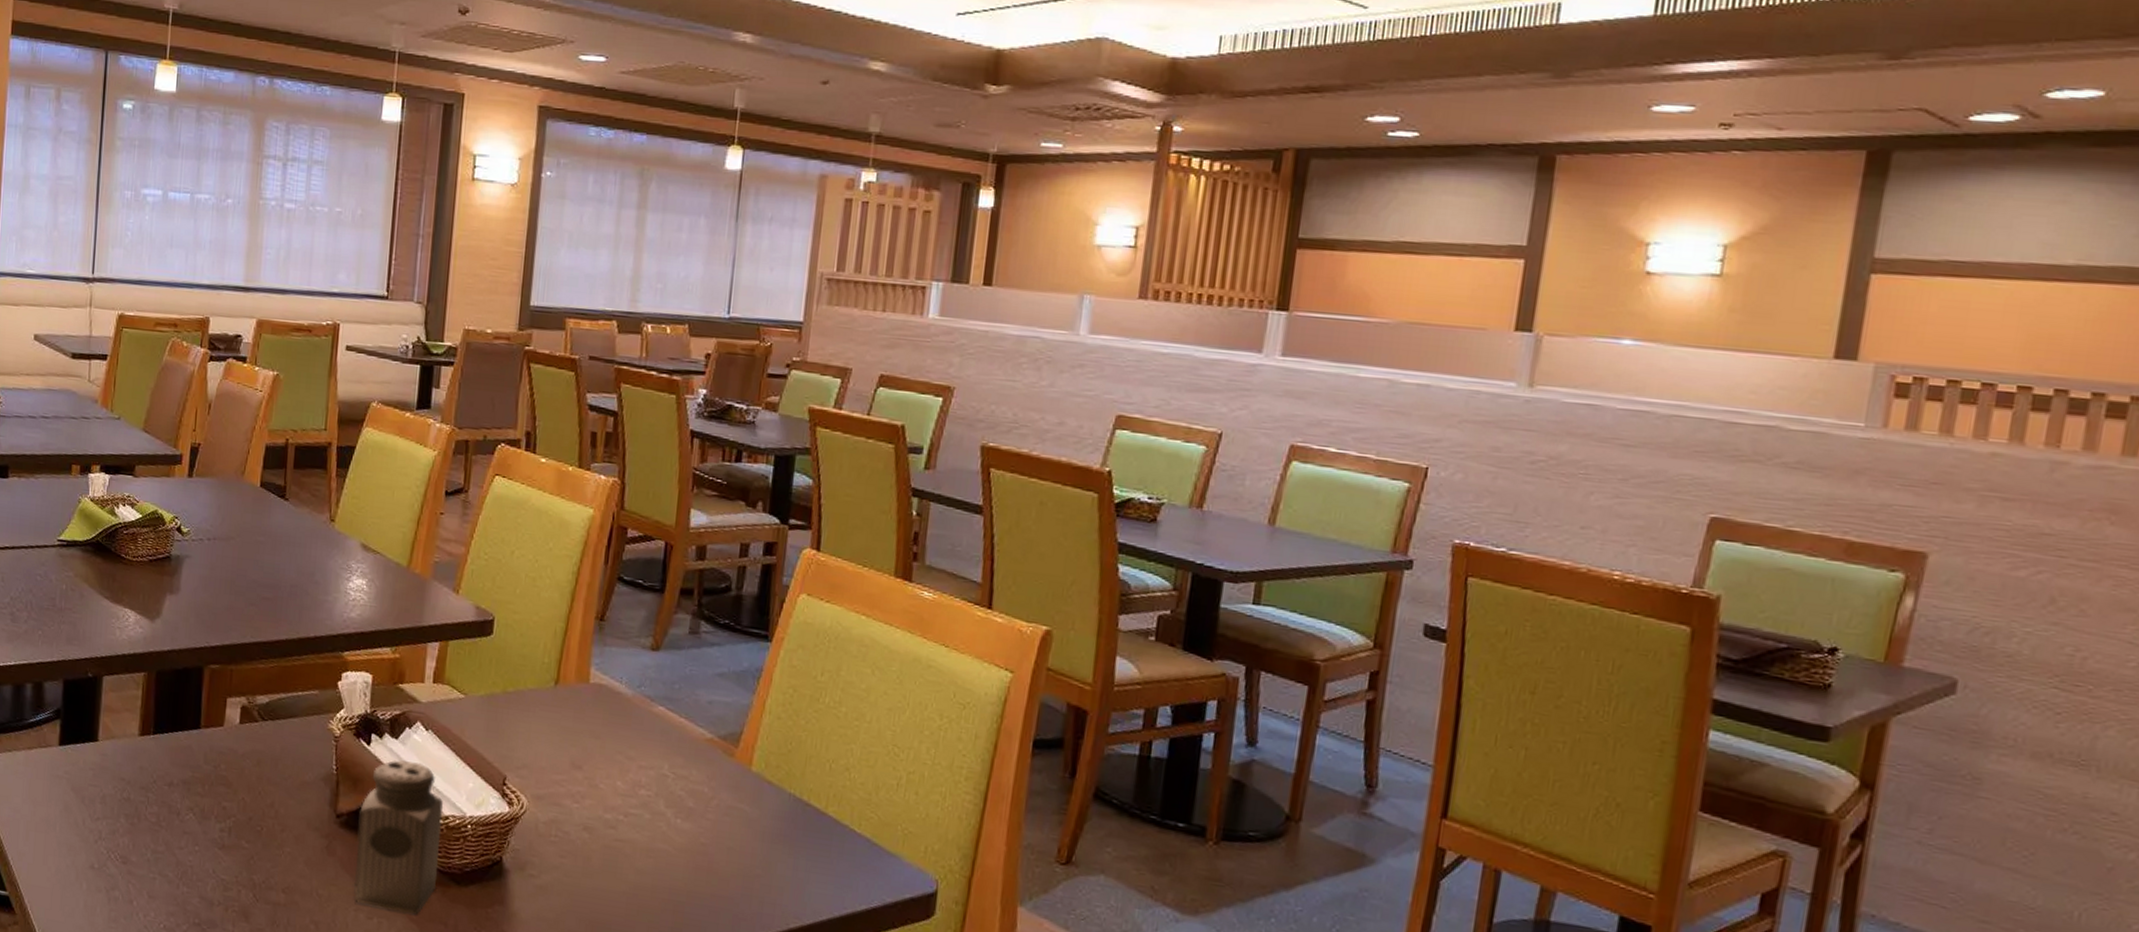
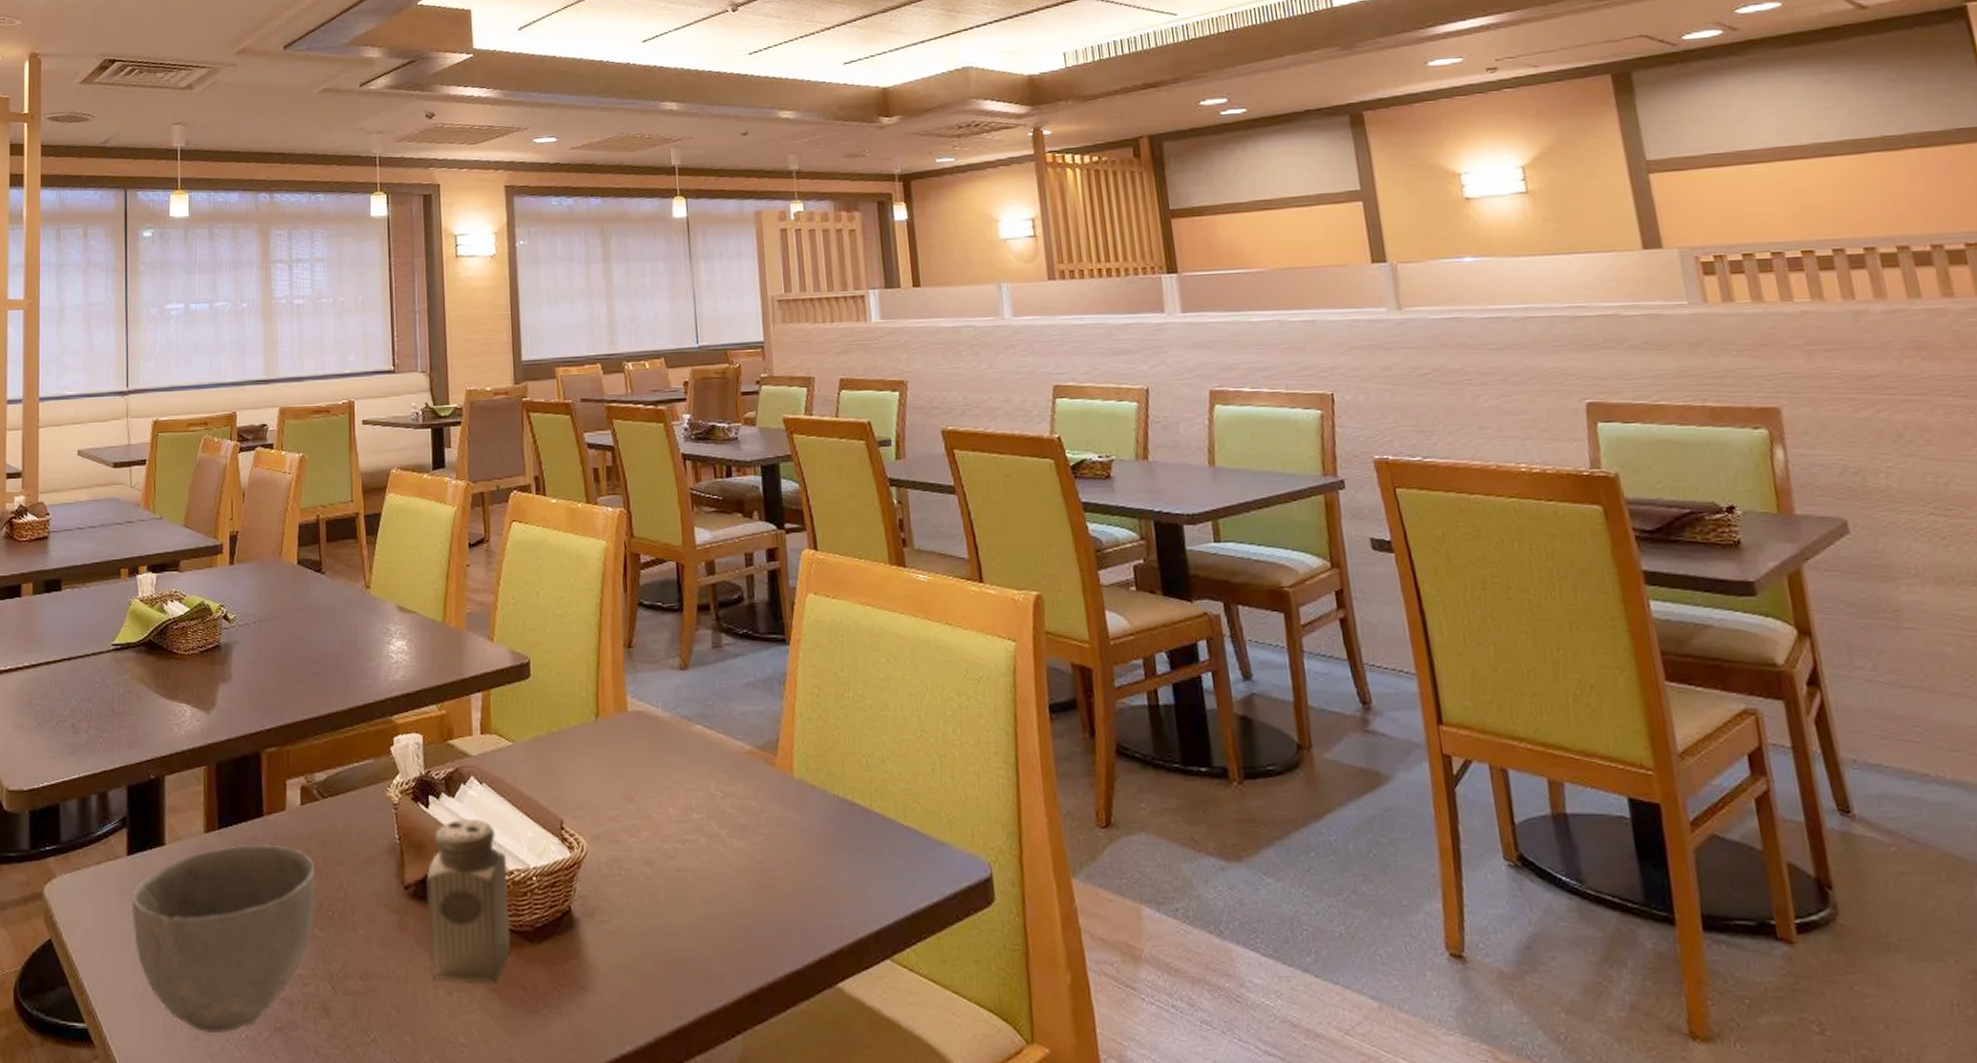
bowl: none [60,751,248,921] -> present [131,844,316,1034]

